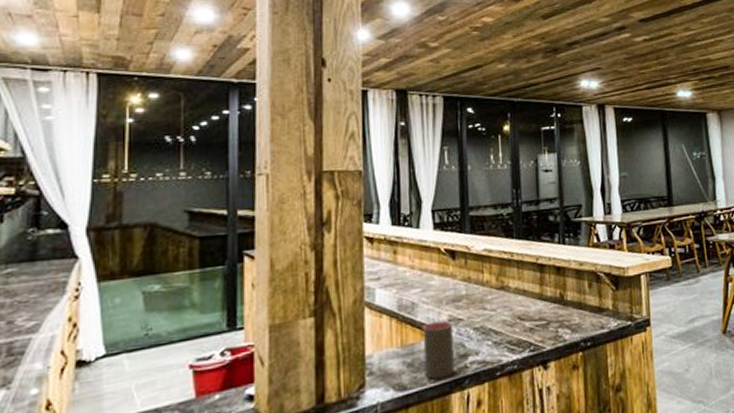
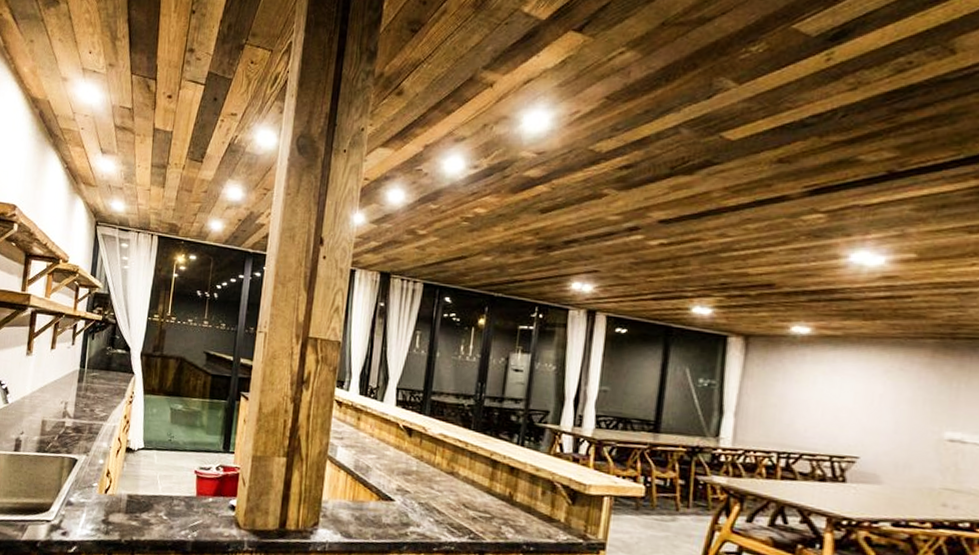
cup: present [422,320,455,379] -> none [369,487,401,539]

